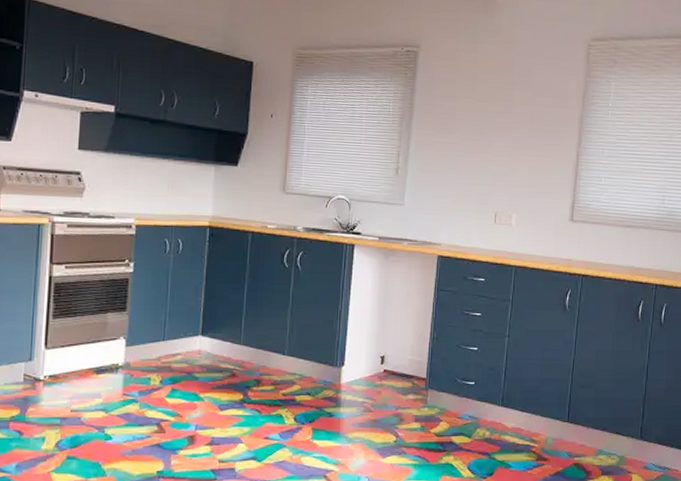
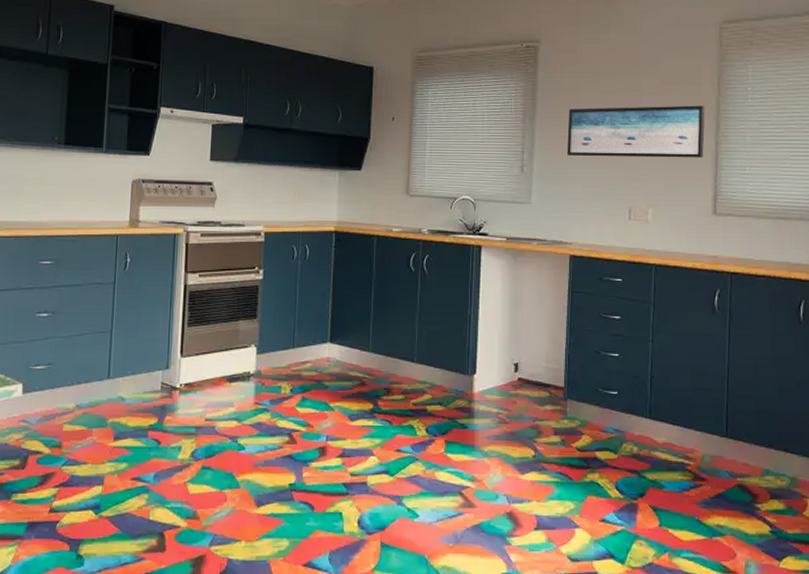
wall art: none [441,115,570,168] -> present [567,105,705,158]

